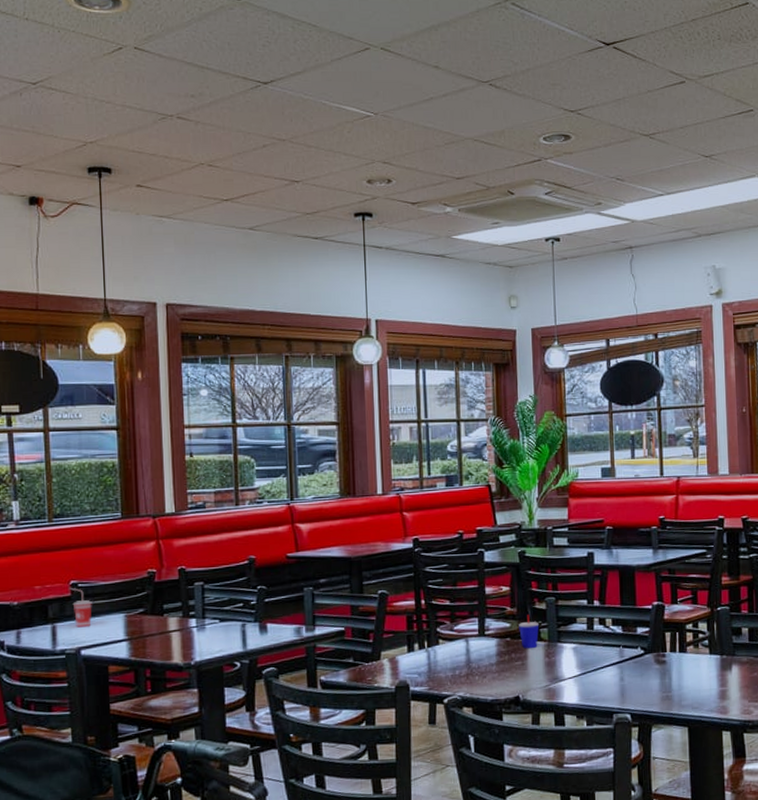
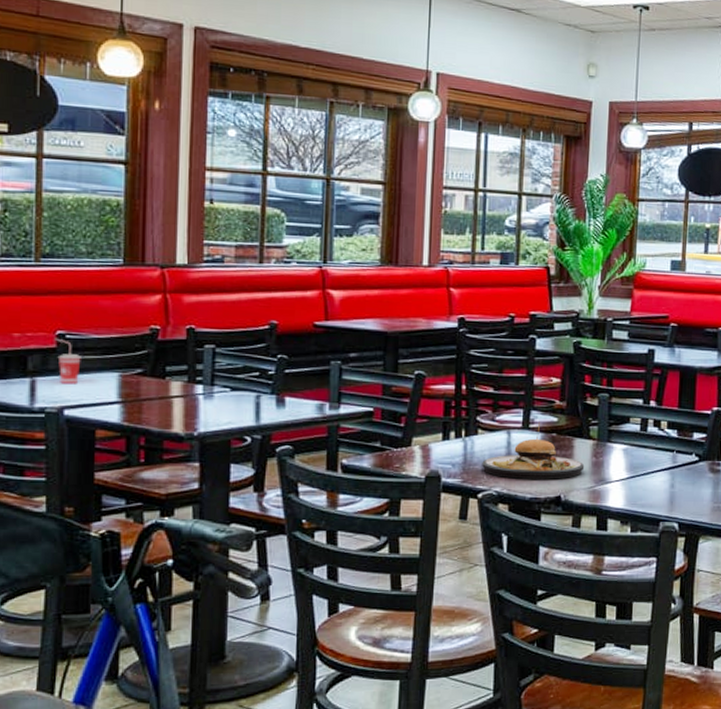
plate: none [445,628,539,683] -> present [482,421,585,479]
beverage cup: present [519,615,540,649] -> none [567,410,590,447]

